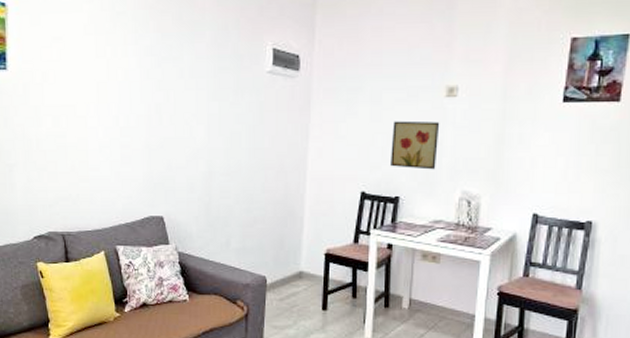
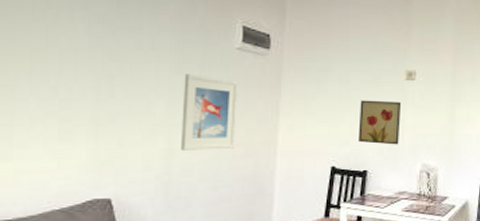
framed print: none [218,100,270,174] -> present [180,74,239,150]

